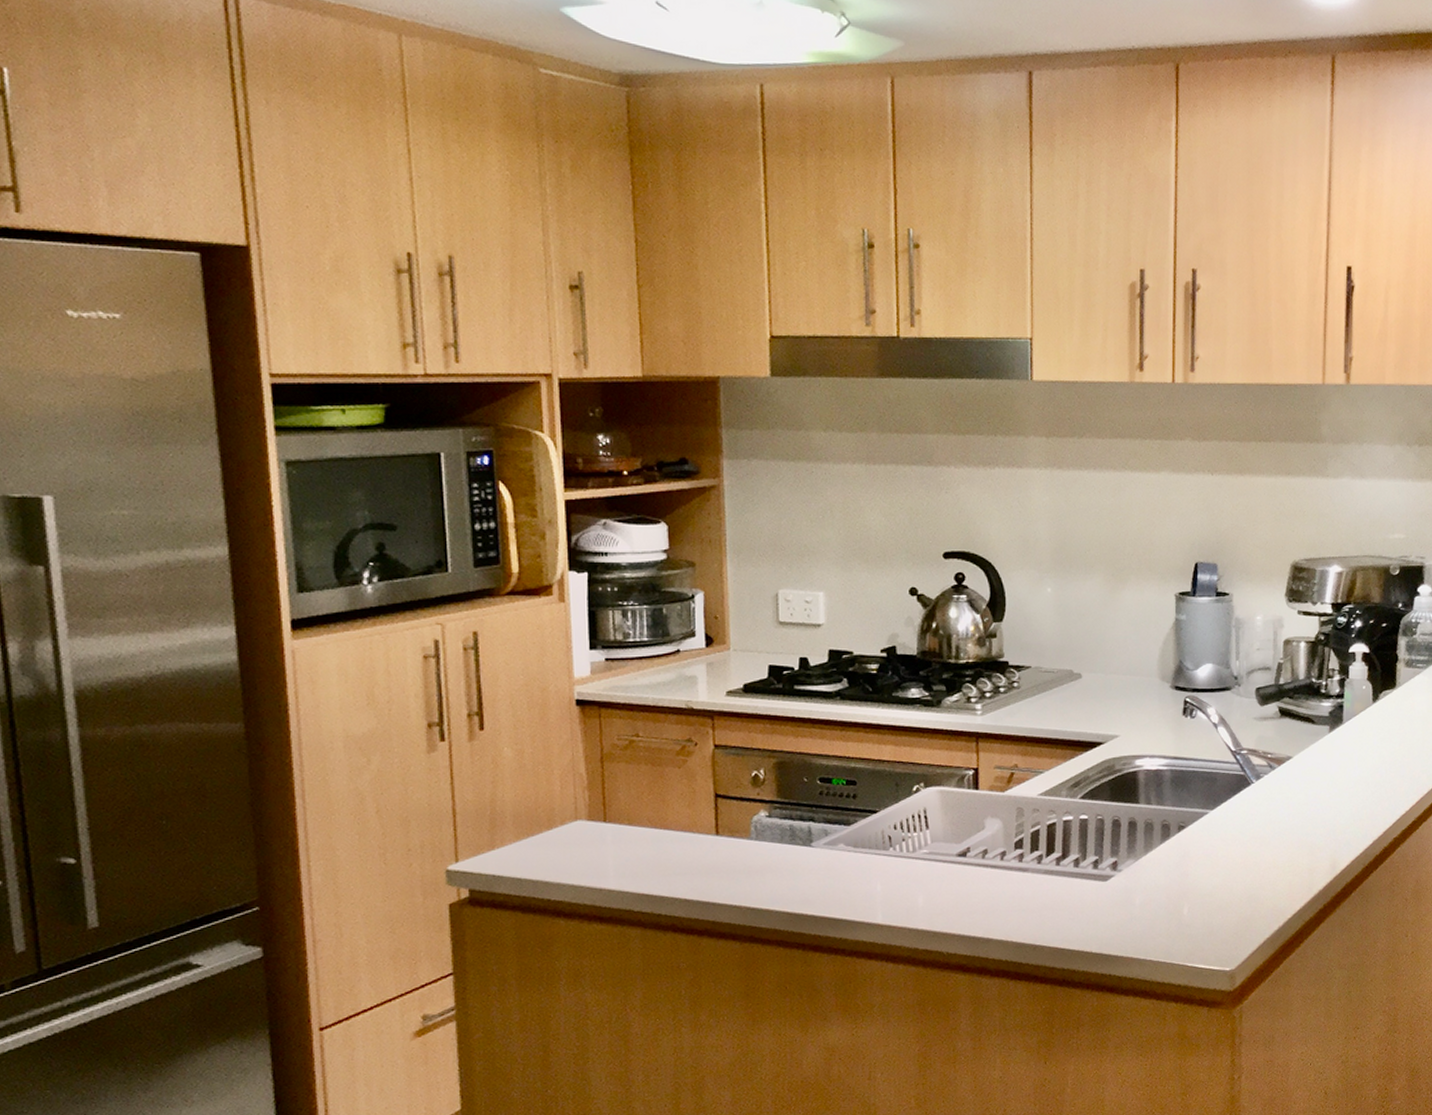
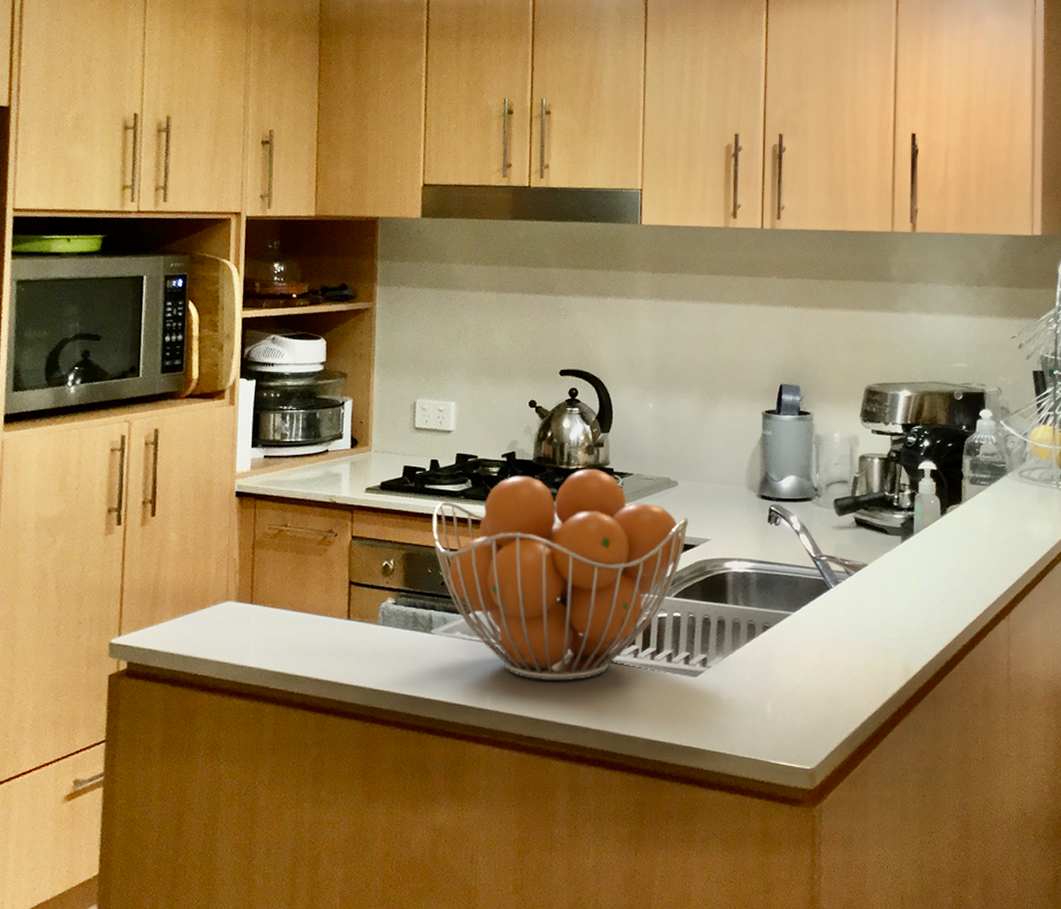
fruit basket: none [804,663,1095,891] -> present [431,469,689,680]

